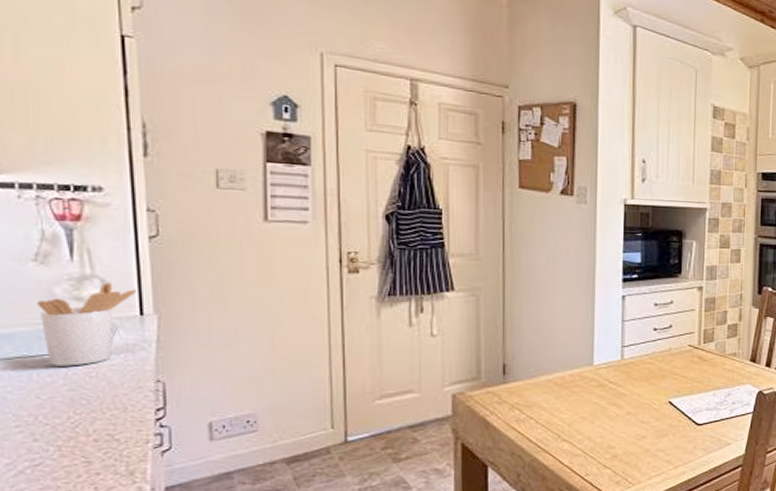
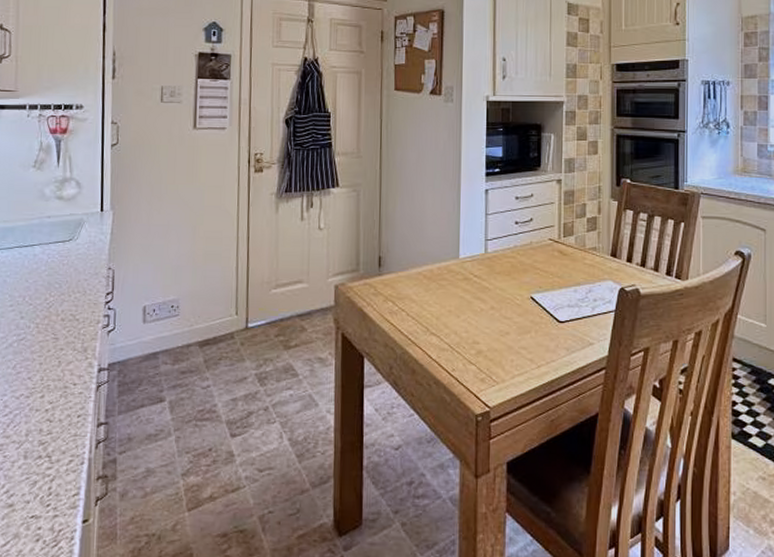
utensil holder: present [37,282,136,366] -> none [32,184,99,255]

